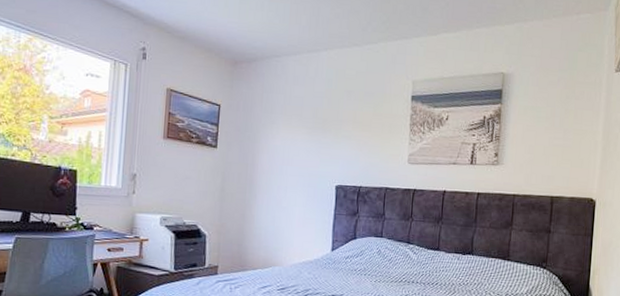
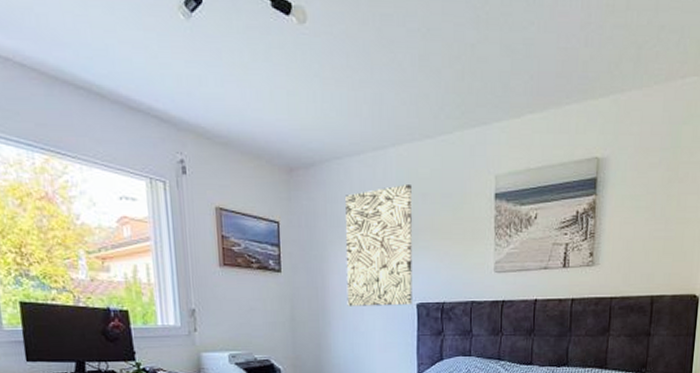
wall art: none [273,82,339,187] -> present [345,183,412,306]

